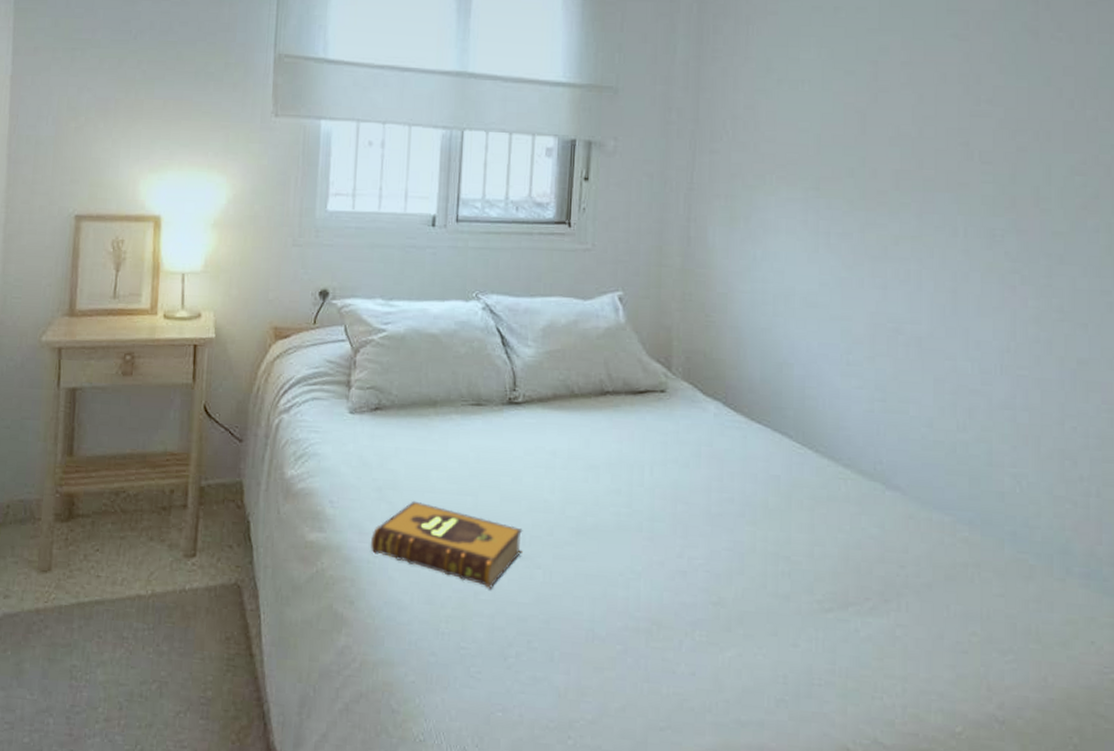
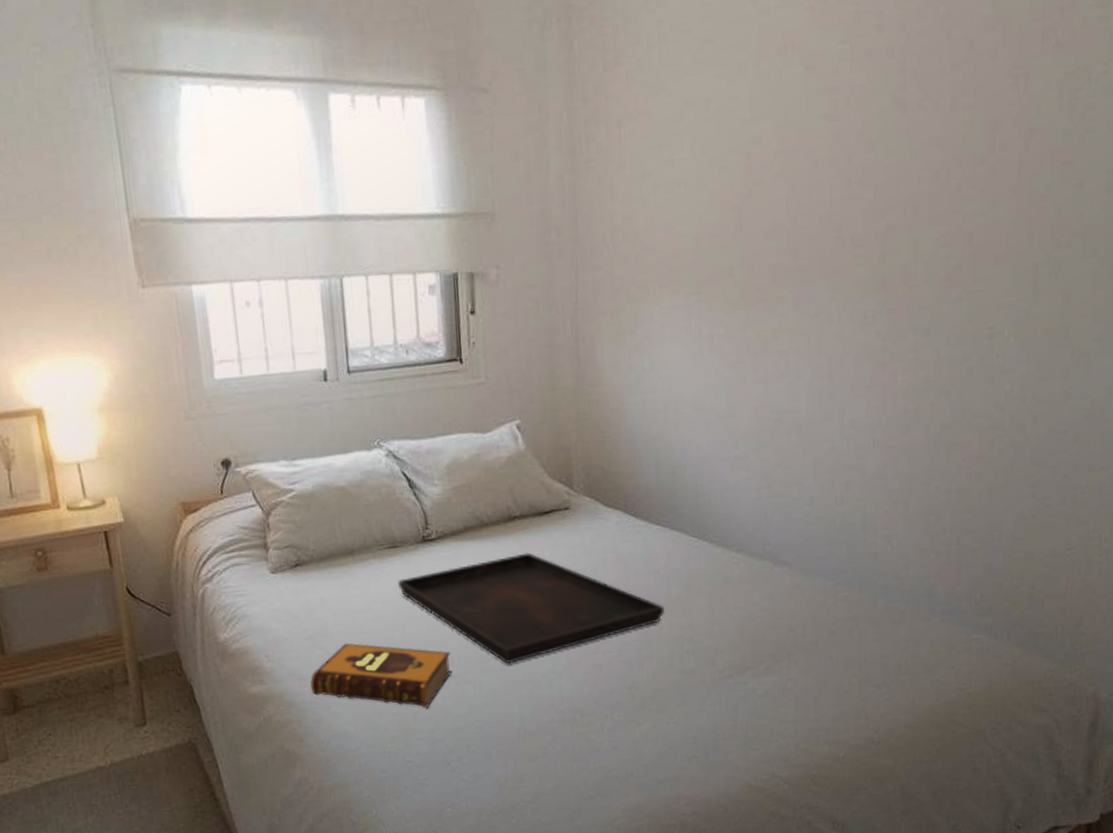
serving tray: none [476,432,761,554] -> present [397,552,666,664]

